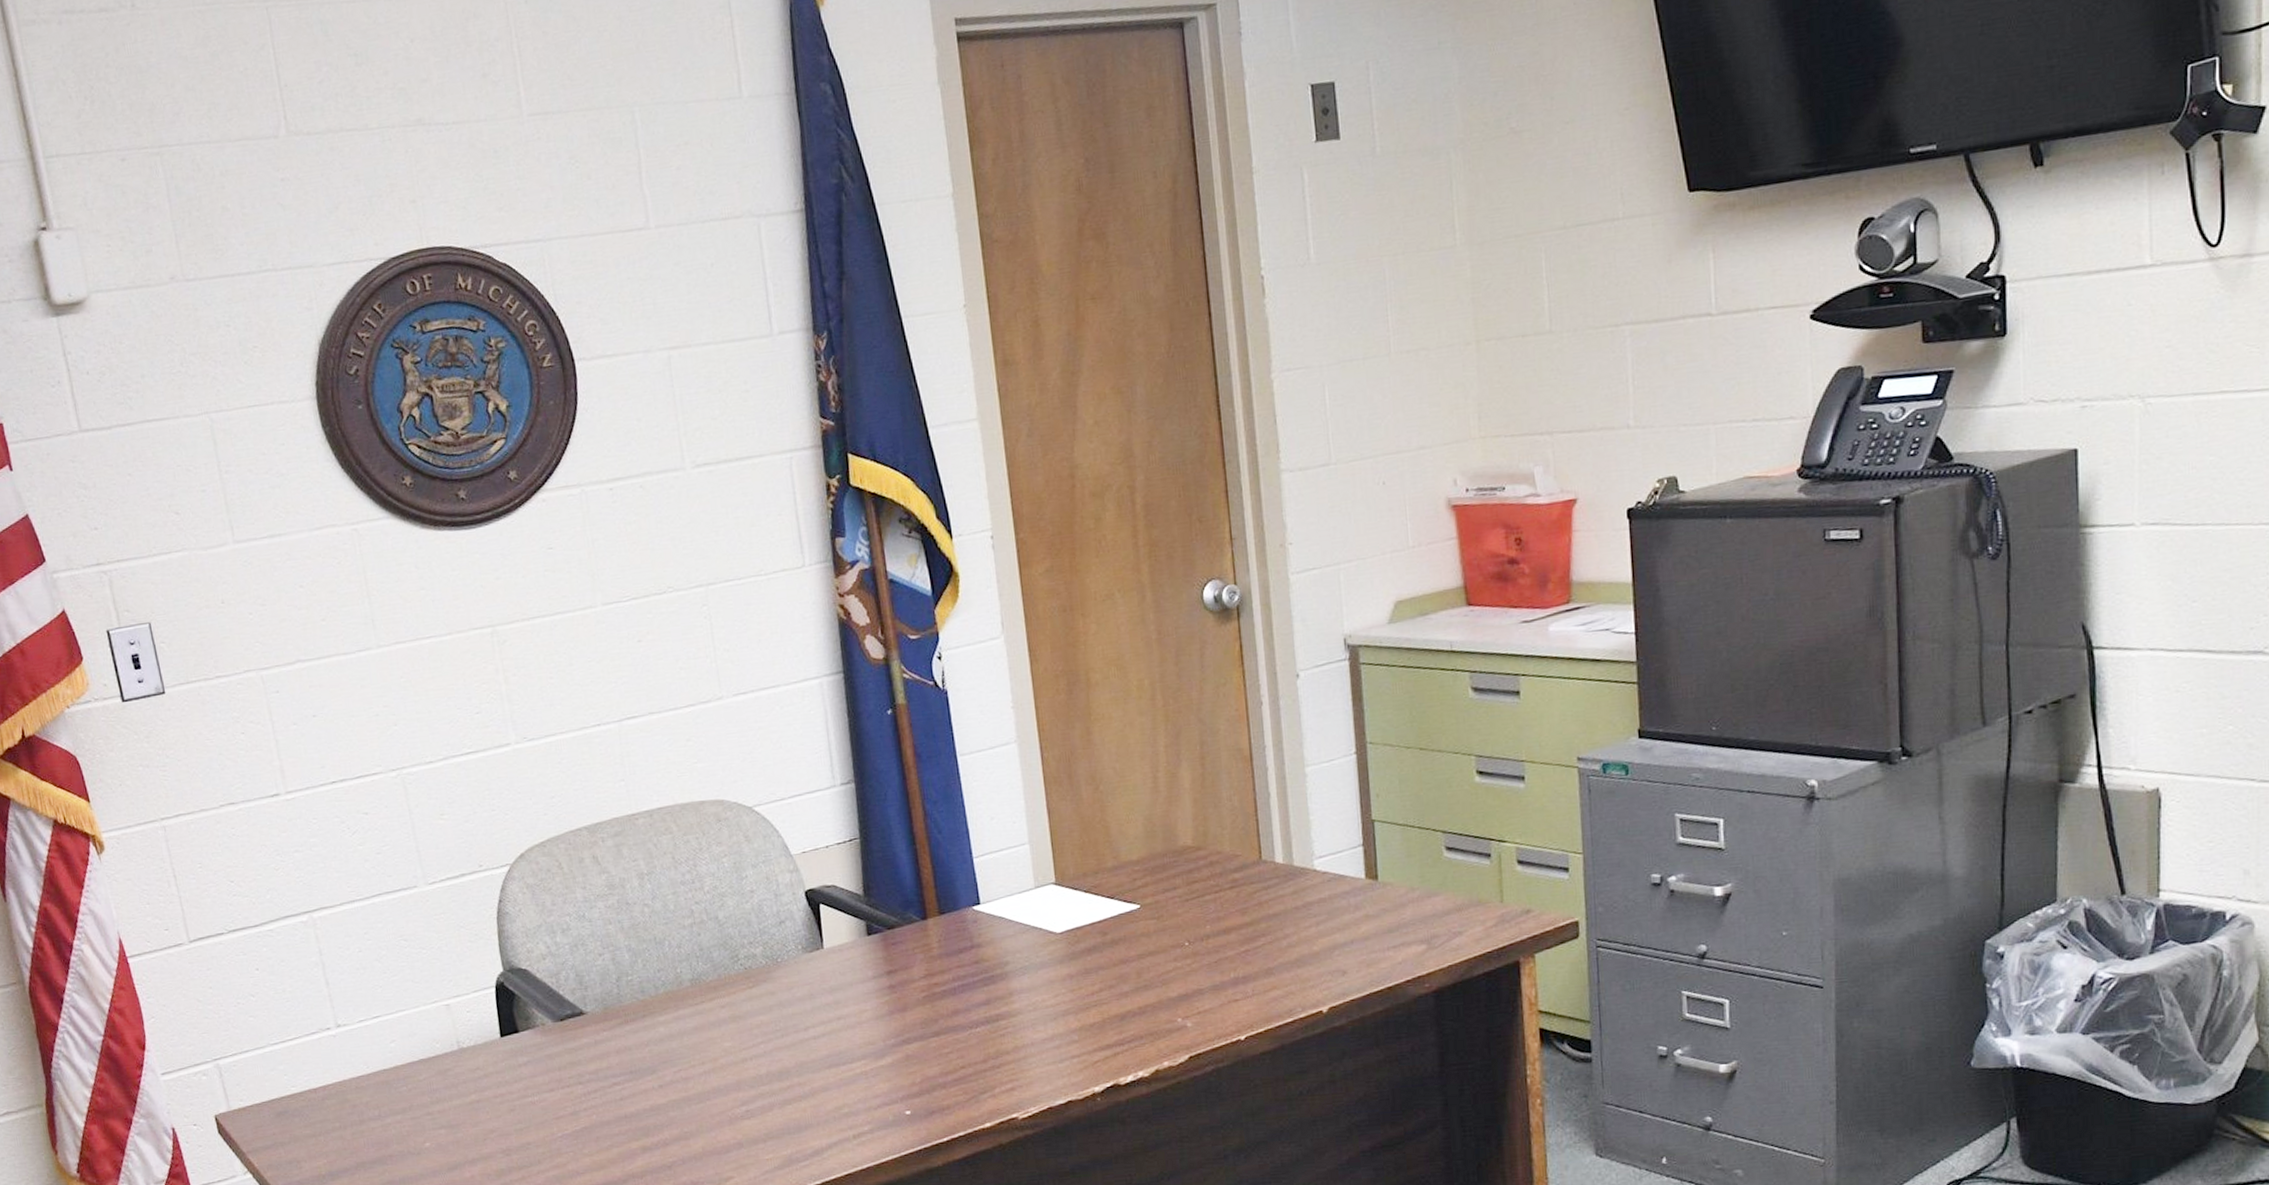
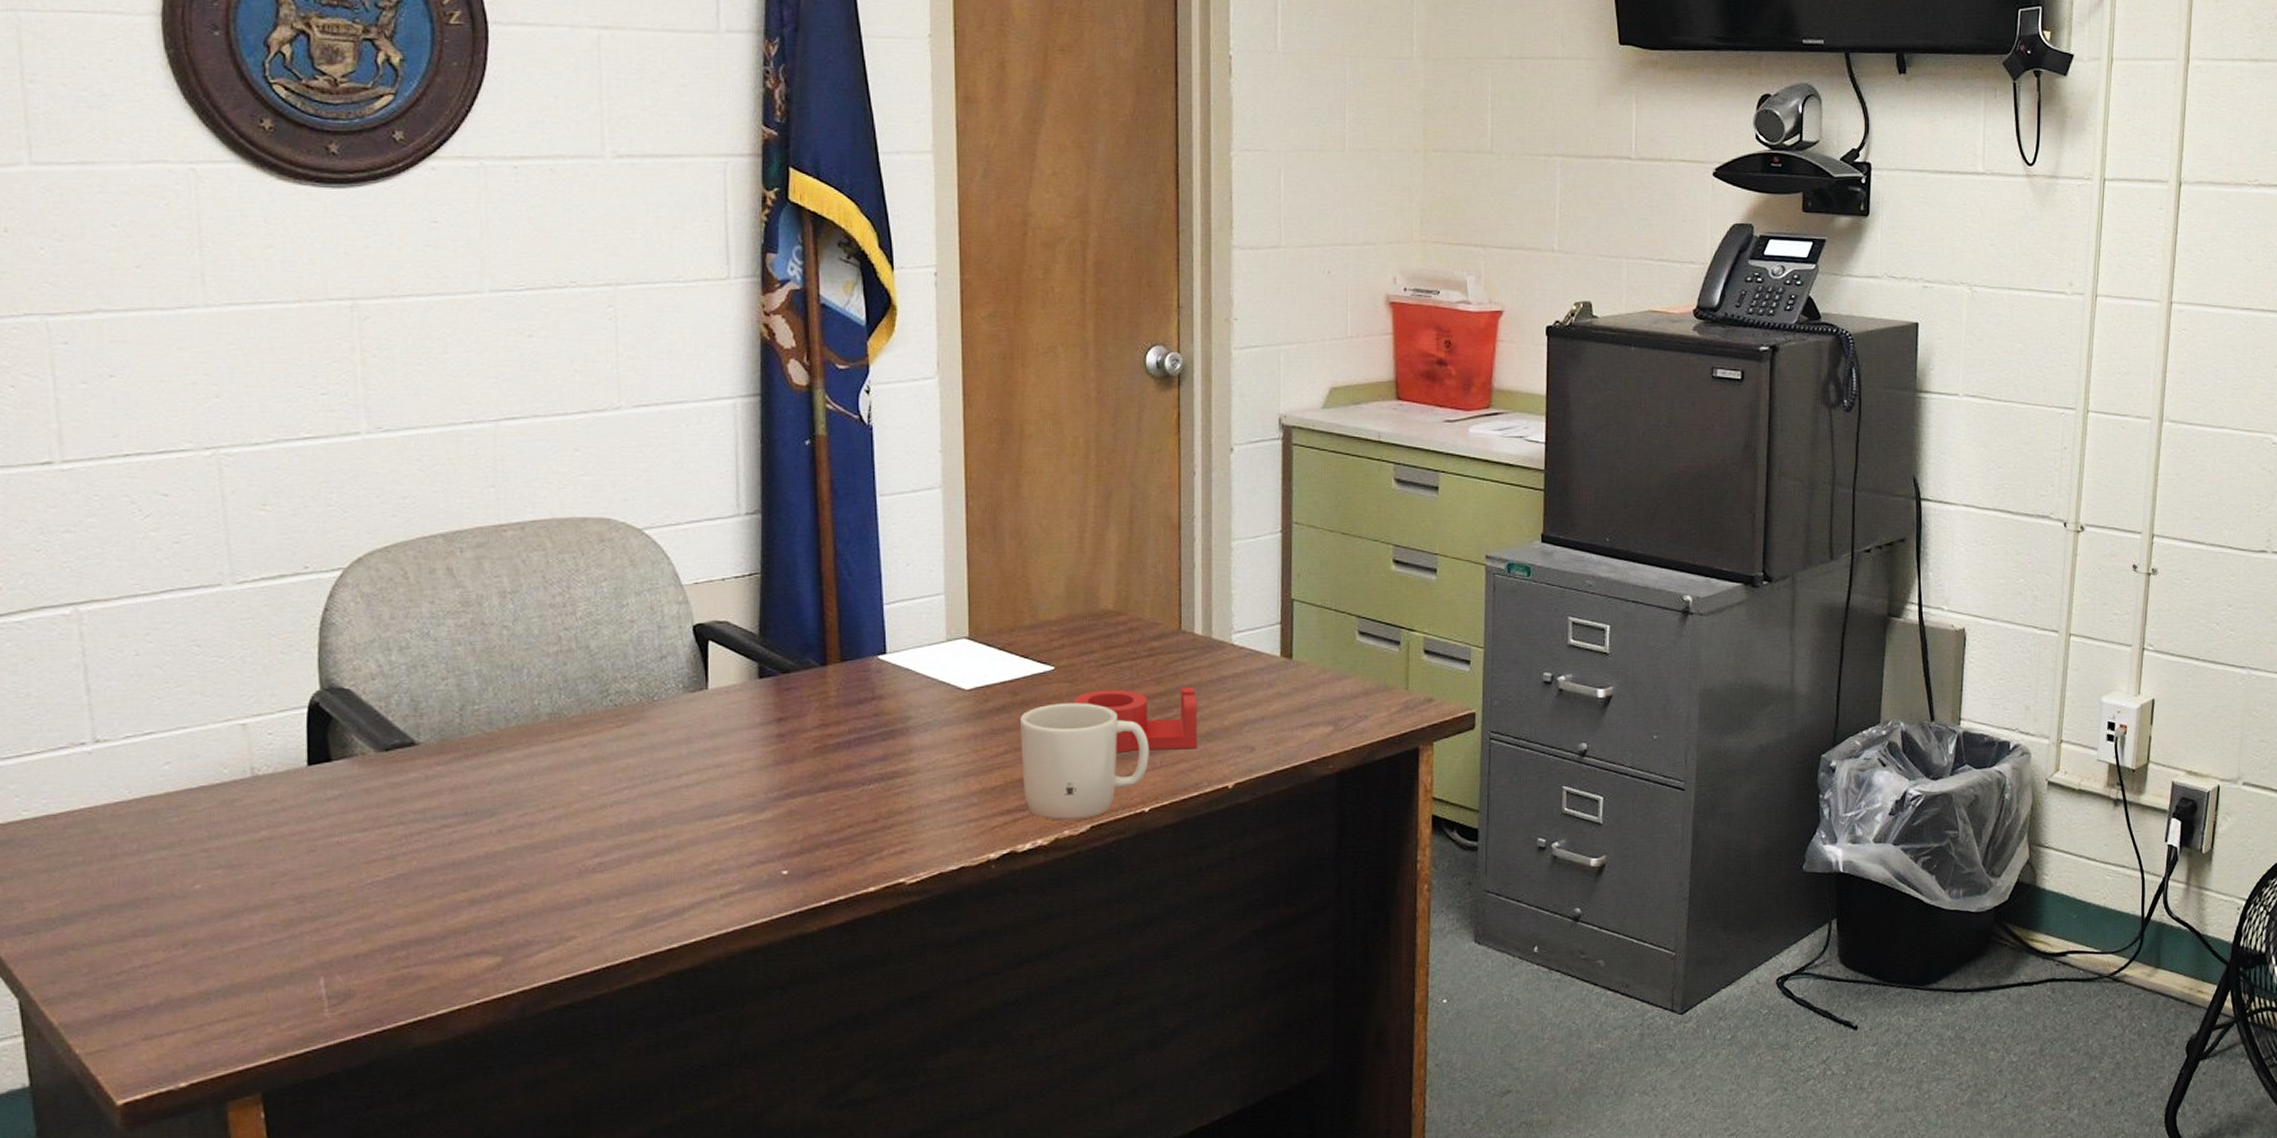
mug: none [1112,937,1241,1053] -> present [1021,703,1149,821]
tape dispenser: none [1162,915,1288,984] -> present [1074,687,1197,753]

